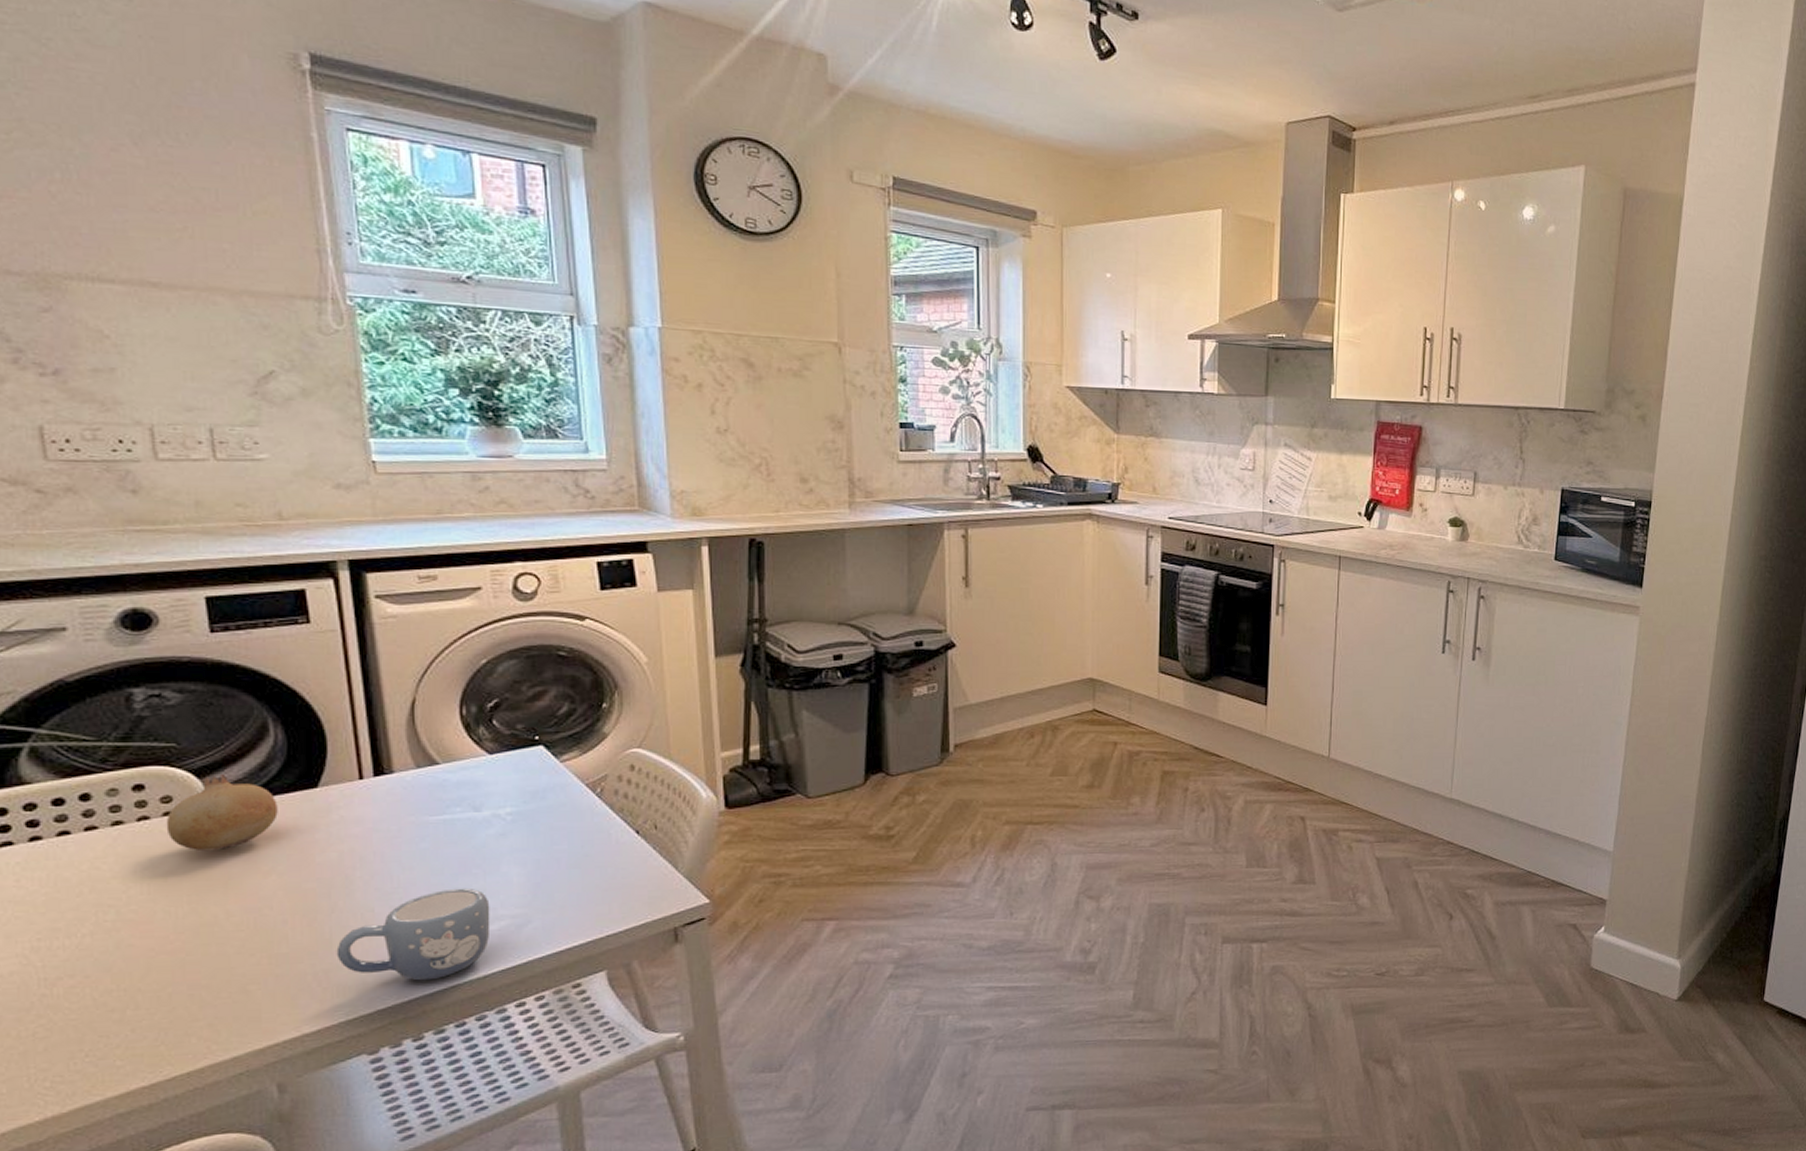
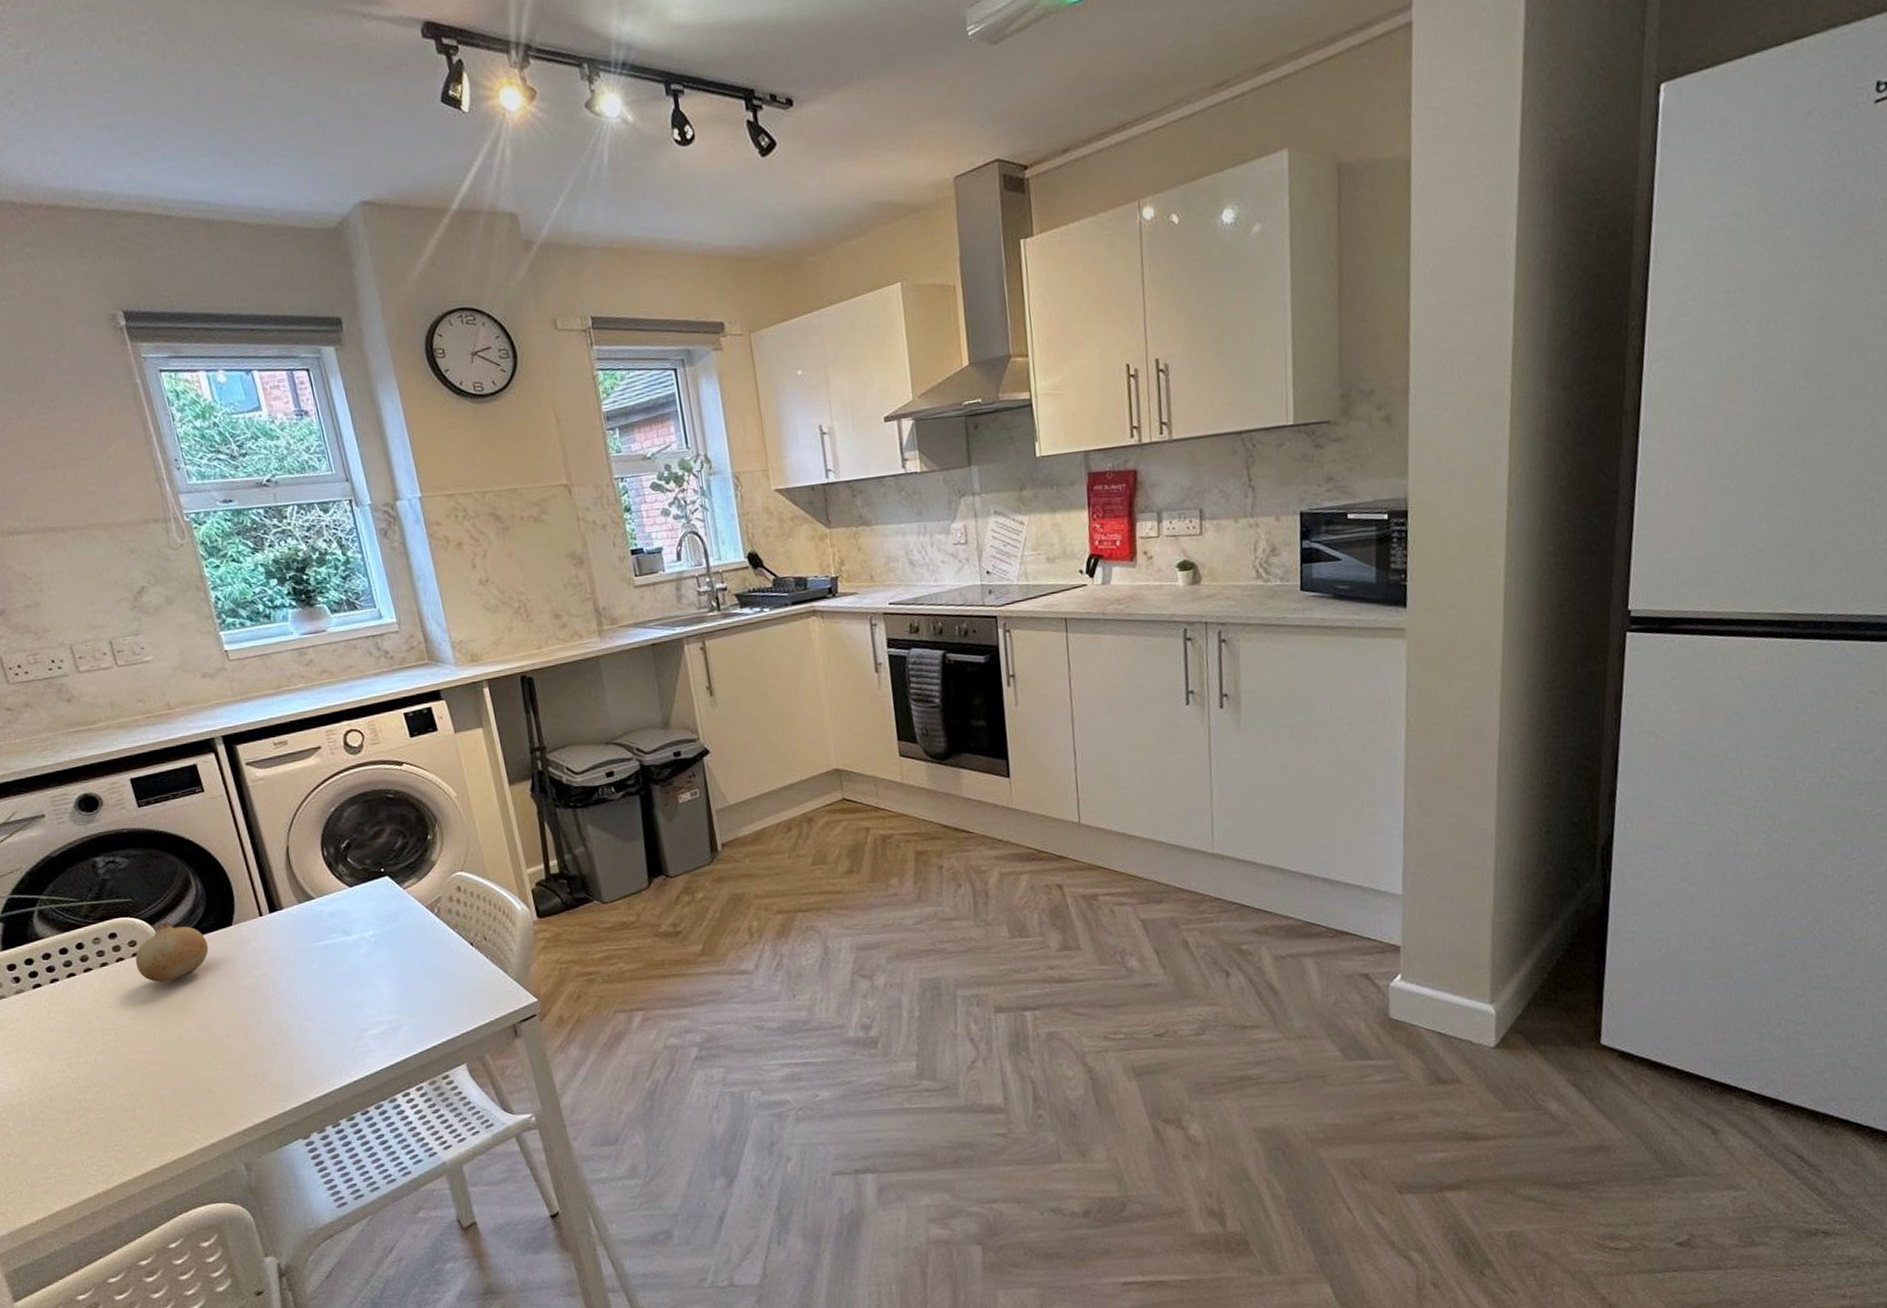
mug: present [336,888,491,981] -> none [267,1000,375,1078]

